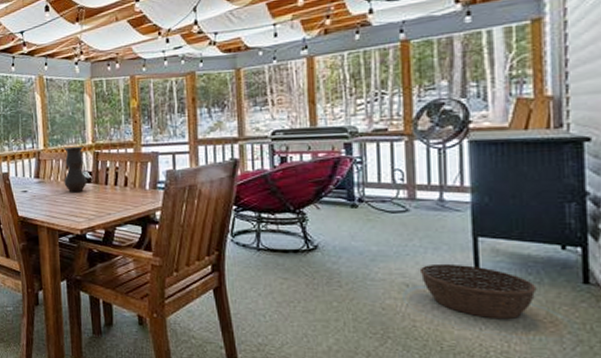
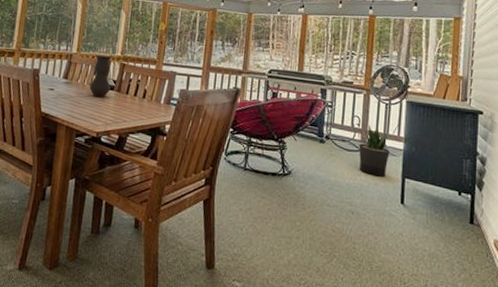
planter: none [405,177,451,239] -> present [358,124,390,177]
basket: present [419,263,537,320] -> none [362,197,440,248]

